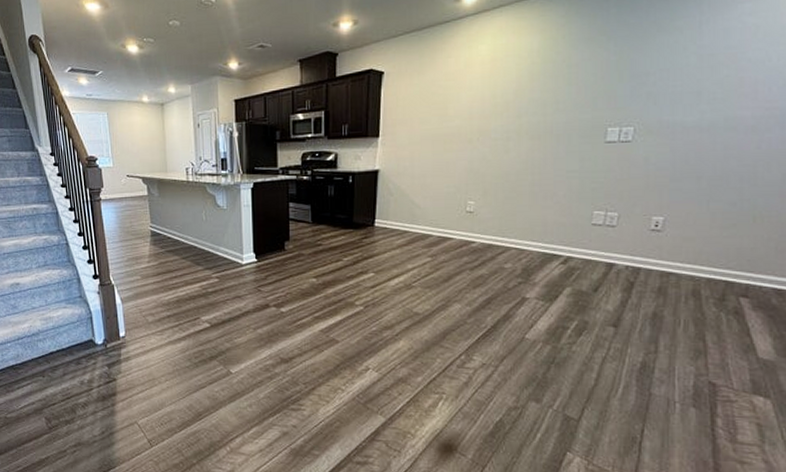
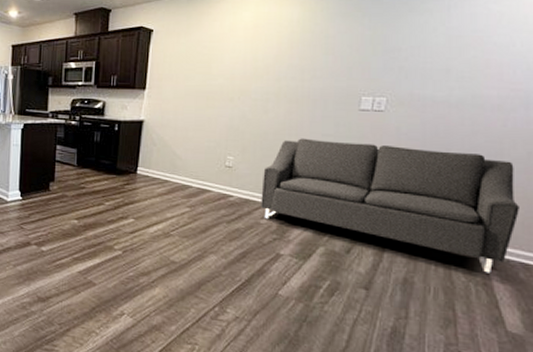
loveseat: none [504,176,773,302] -> present [261,138,519,273]

